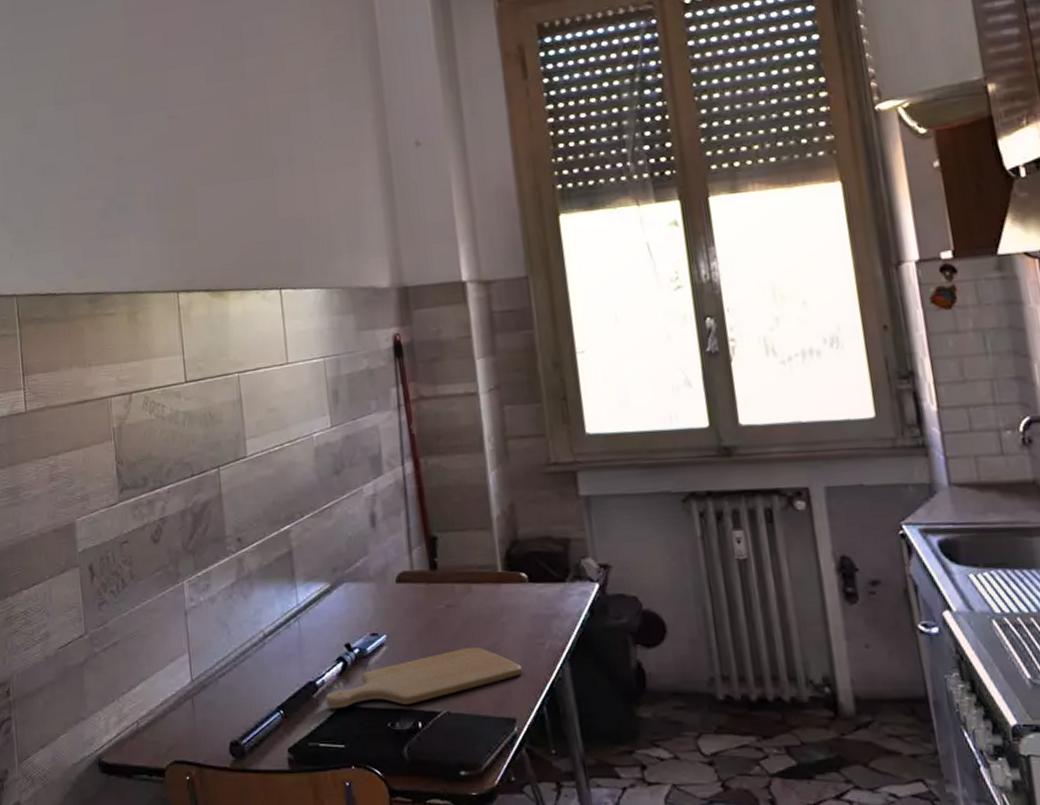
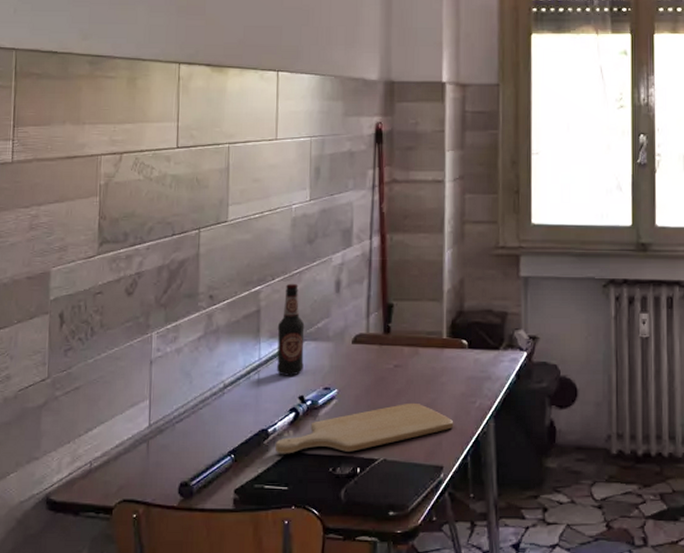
bottle: none [312,519,346,622] -> present [277,283,305,376]

